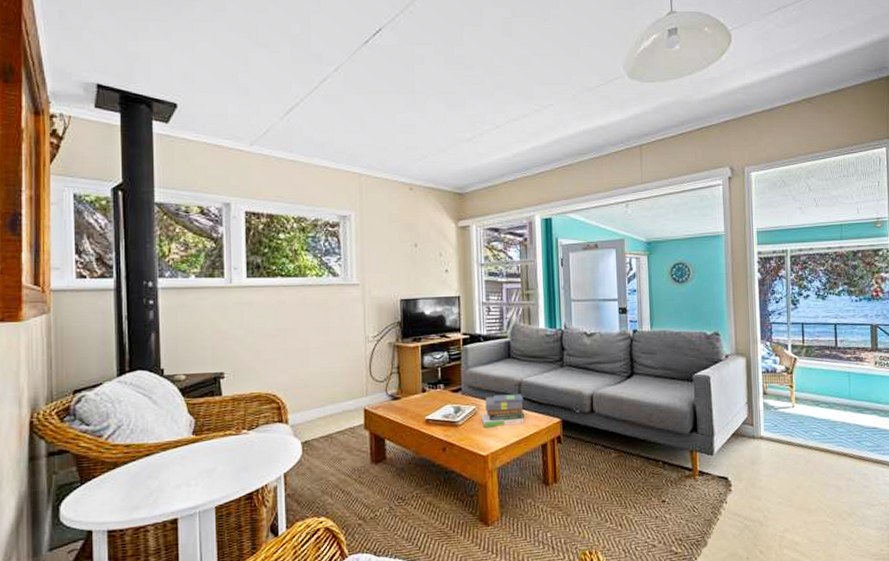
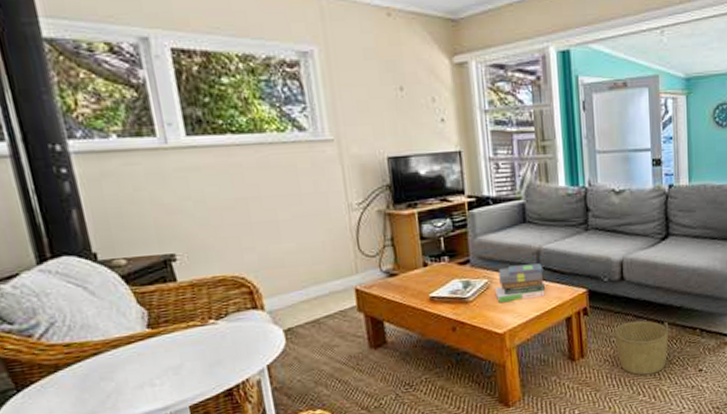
basket: none [584,450,634,503] -> present [614,320,669,376]

